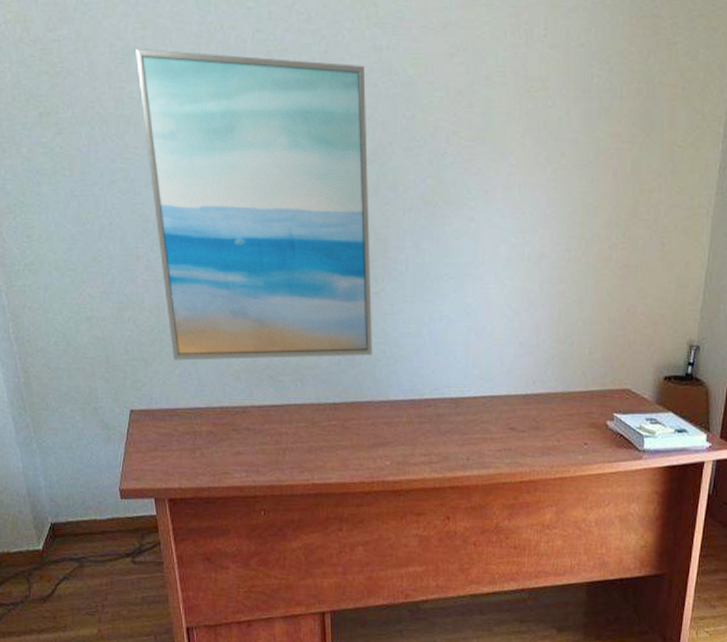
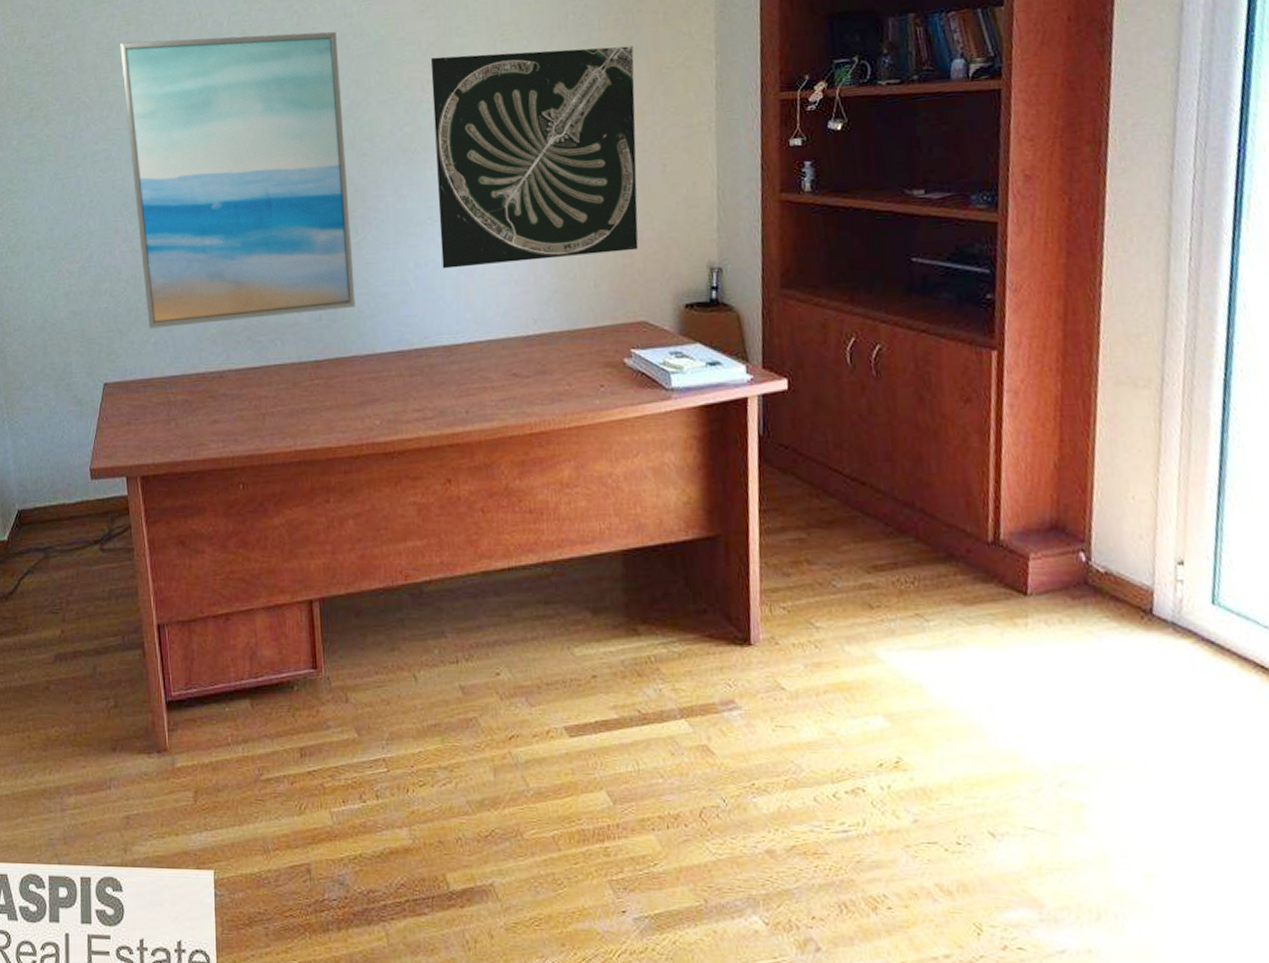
map: none [455,107,650,326] -> present [430,45,639,269]

